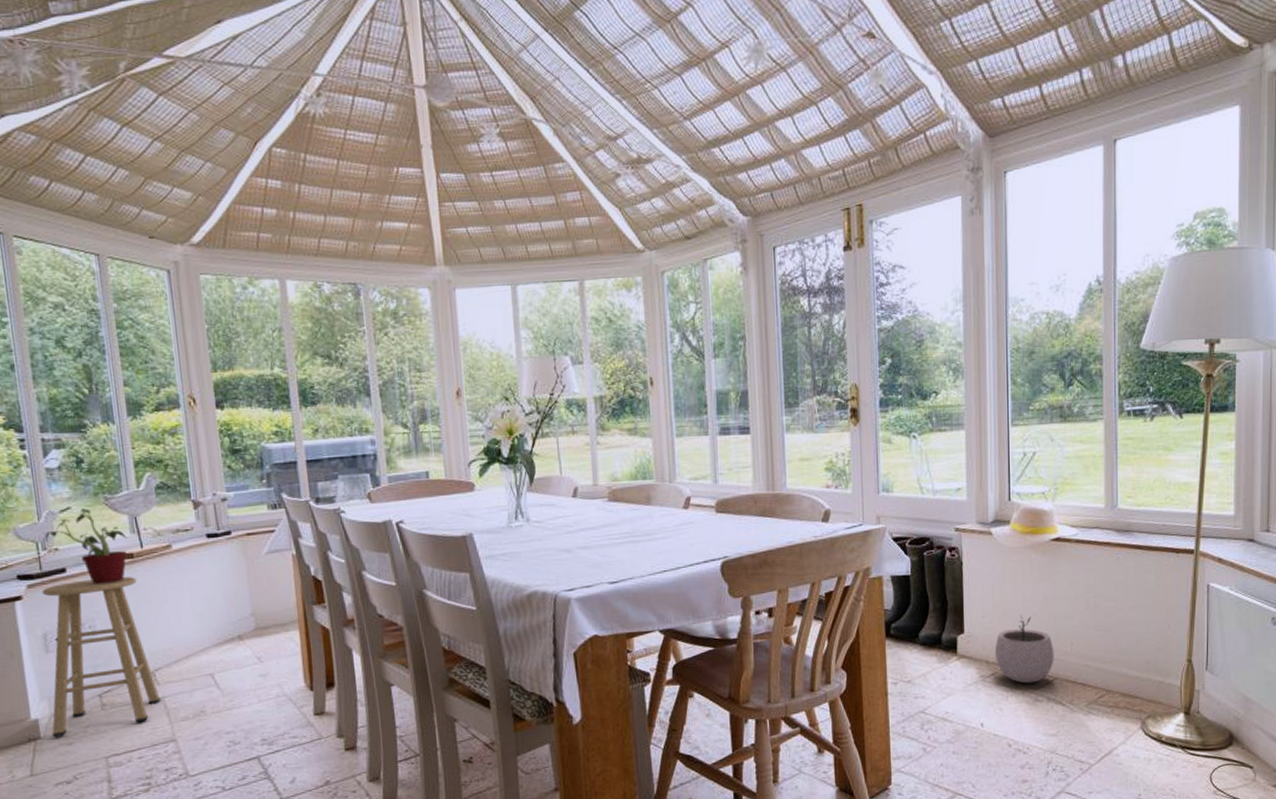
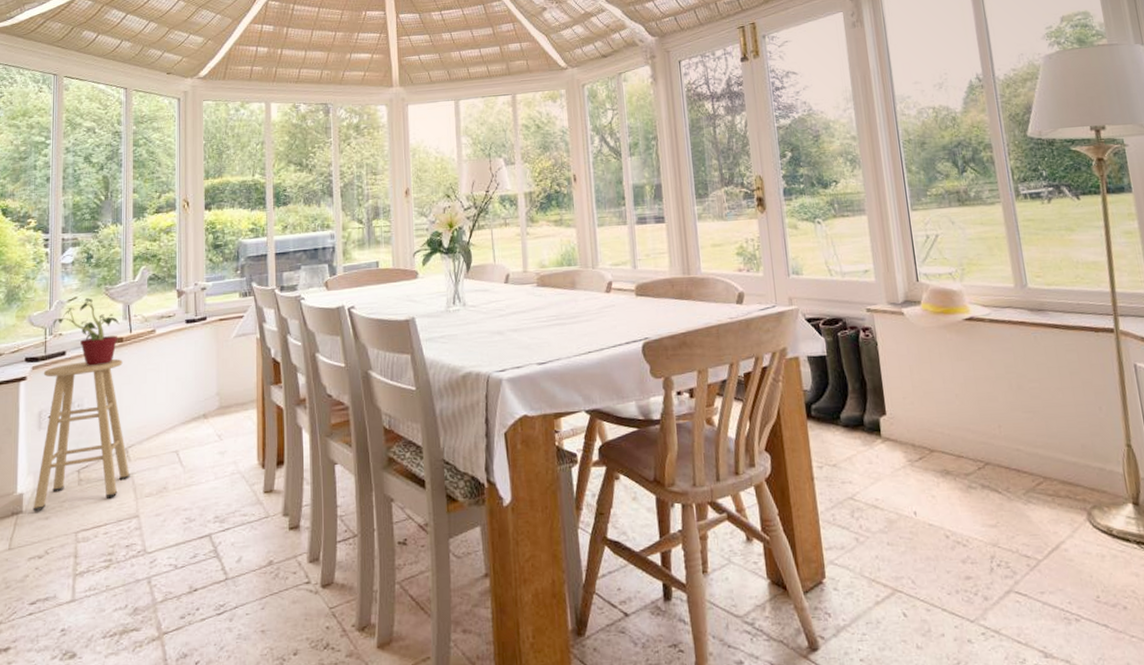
plant pot: present [994,615,1054,684] -> none [919,396,984,469]

